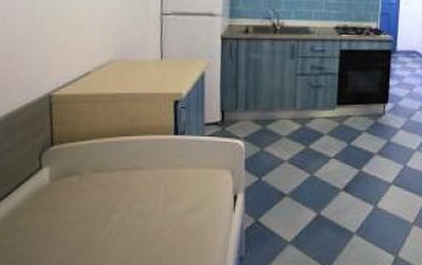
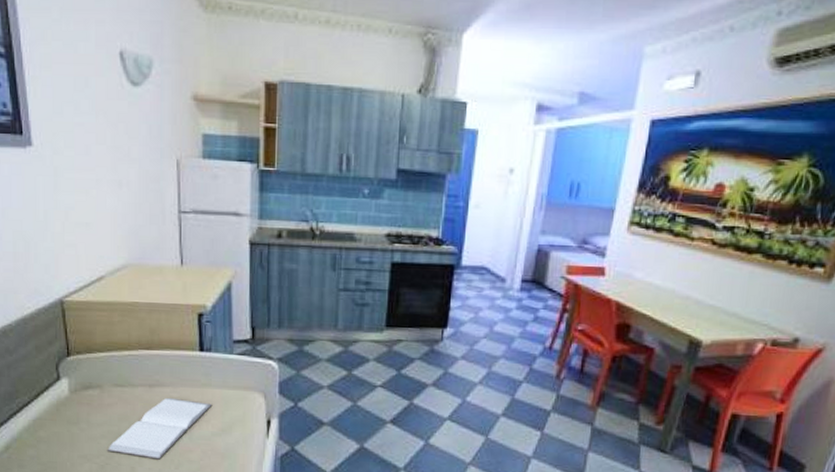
book: none [82,179,183,241] -> present [108,397,211,460]

